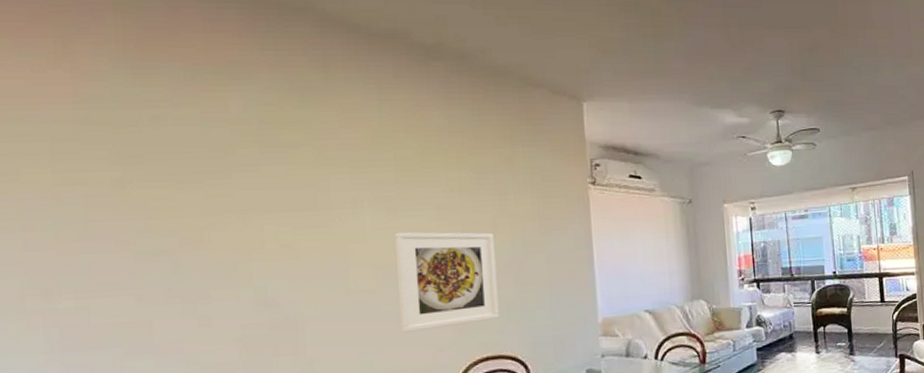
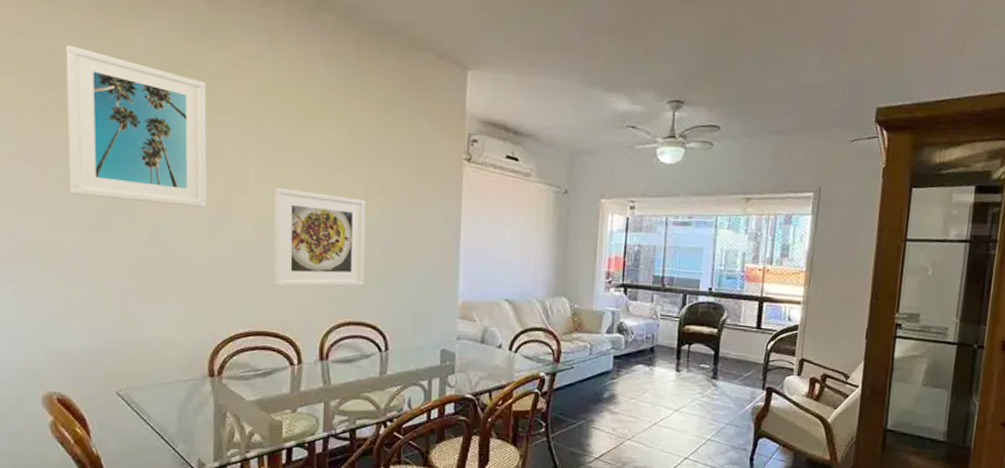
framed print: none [149,115,321,268] -> present [66,45,207,207]

